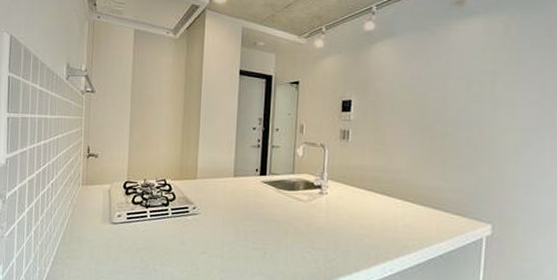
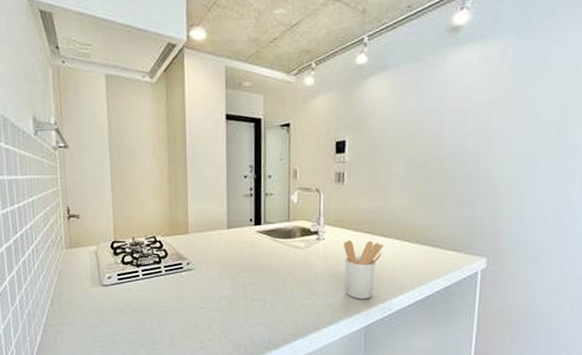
utensil holder: none [346,197,386,258] -> present [344,240,384,299]

